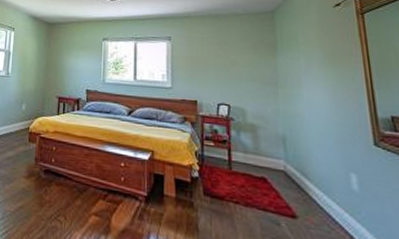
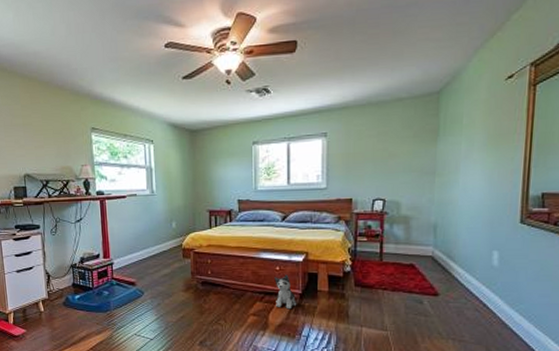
plush toy: none [119,172,142,214] -> present [274,274,297,310]

